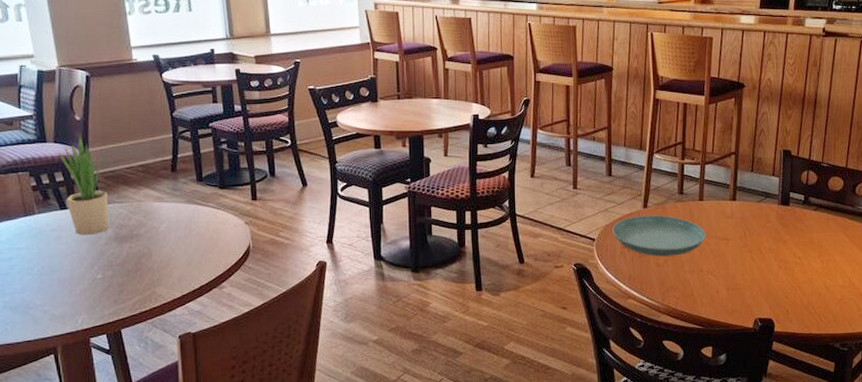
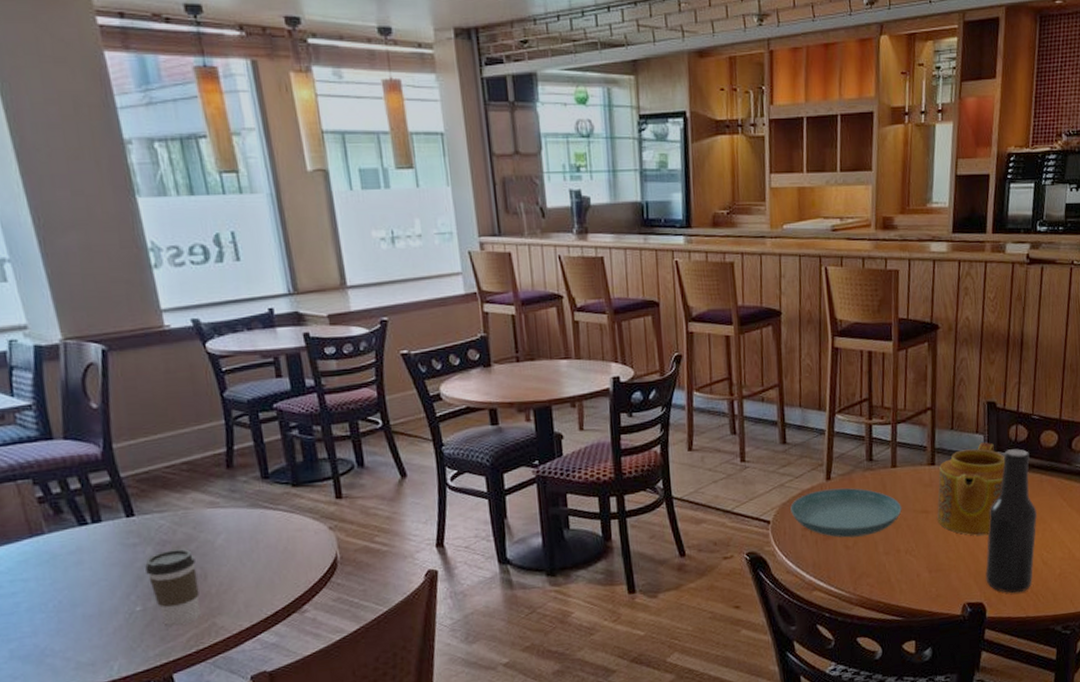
potted plant: present [58,133,109,236] -> none [69,425,147,558]
coffee cup: none [106,232,146,292] -> present [145,548,202,626]
teapot: none [736,184,797,263] -> present [937,442,1006,536]
beer bottle: none [775,191,822,313] -> present [985,448,1037,593]

